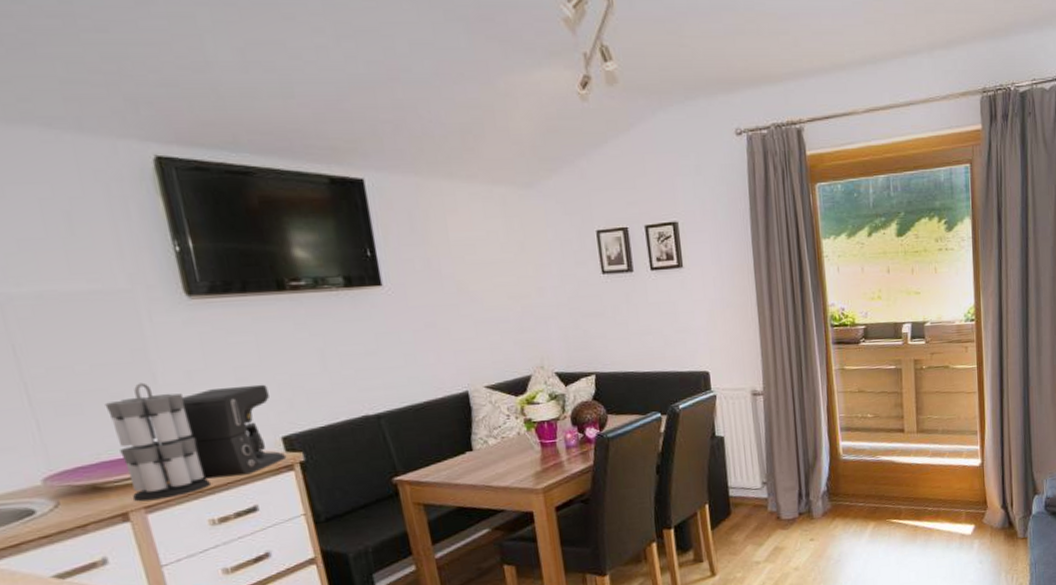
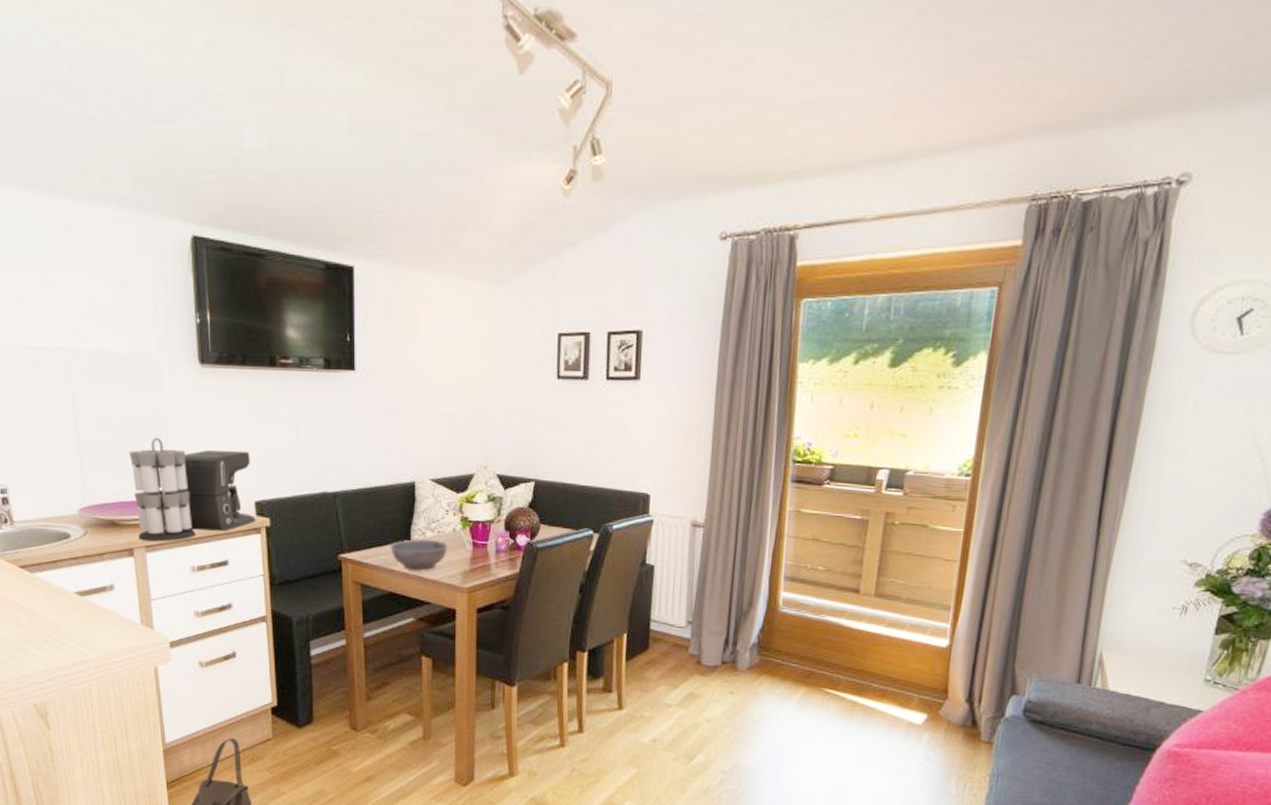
bowl: none [450,446,515,480] -> present [390,539,448,570]

